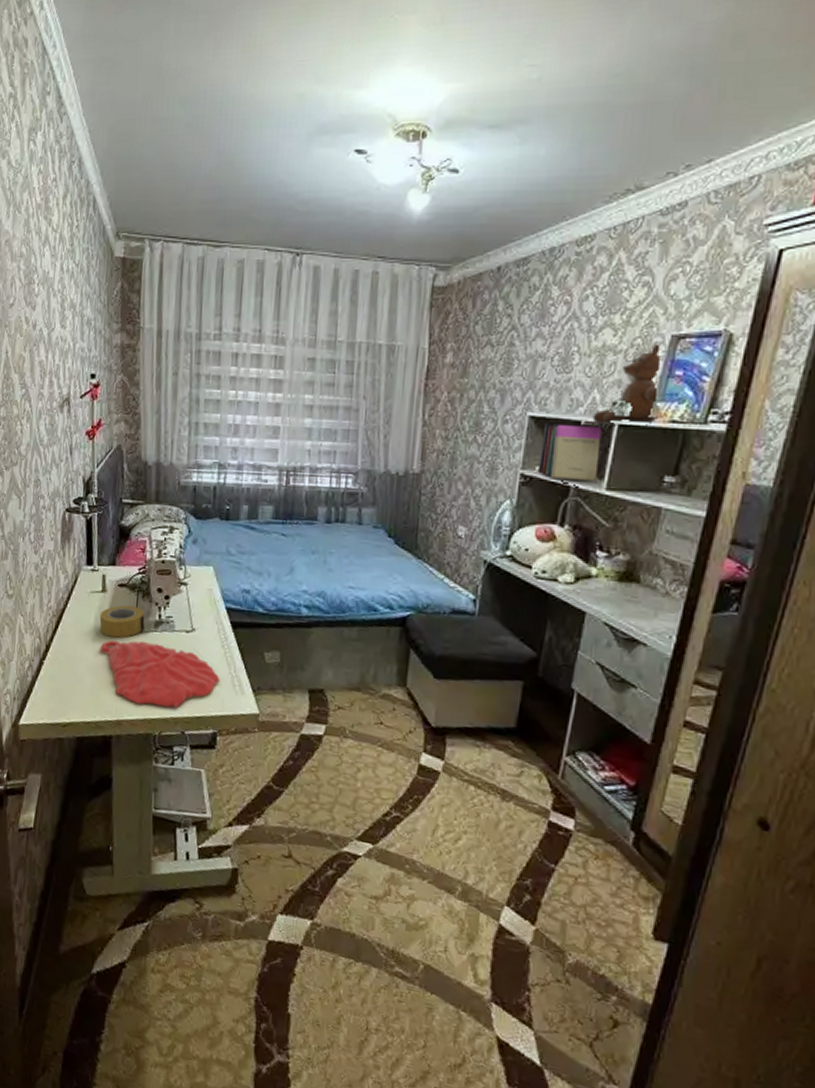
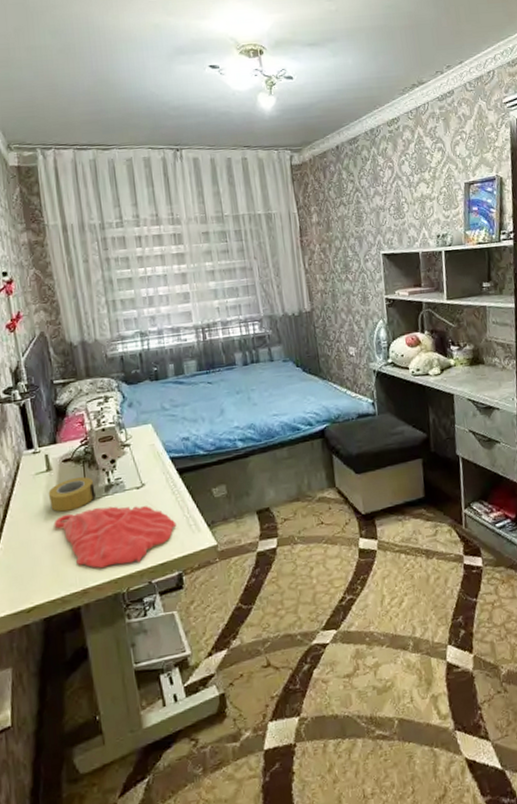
books: present [537,423,603,482] -> none [395,254,439,299]
teddy bear: present [592,343,663,426] -> none [426,190,469,253]

